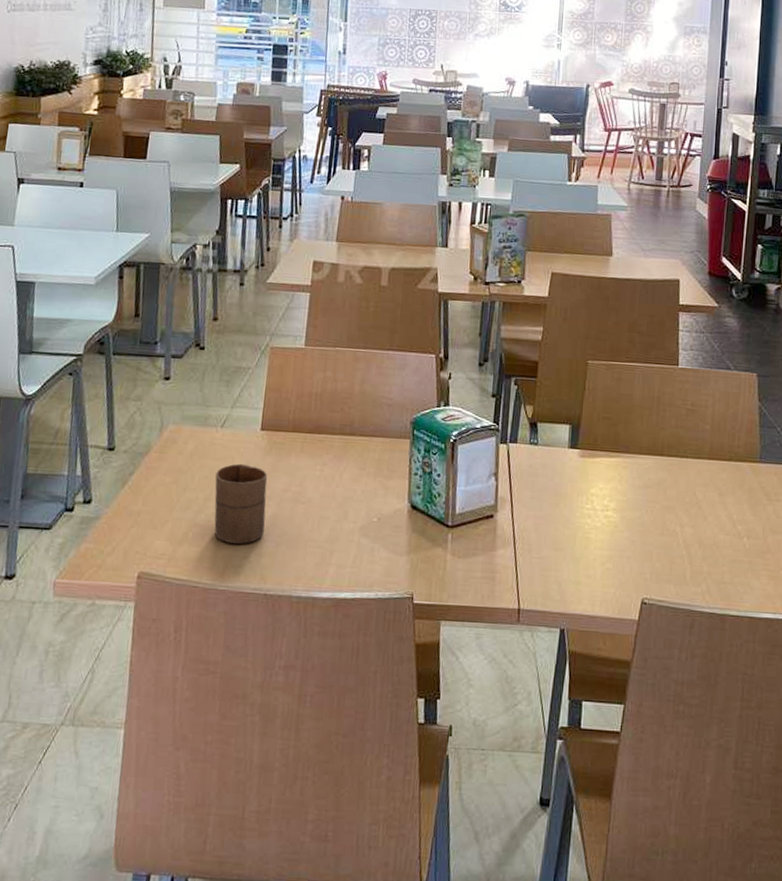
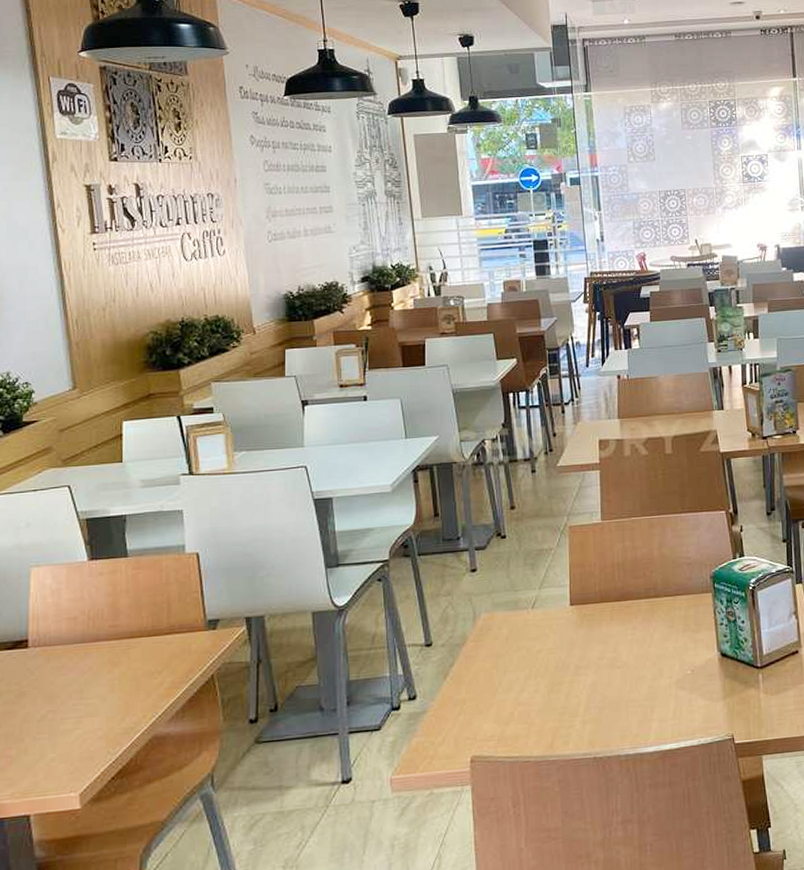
cup: present [214,463,268,545] -> none [532,639,587,716]

